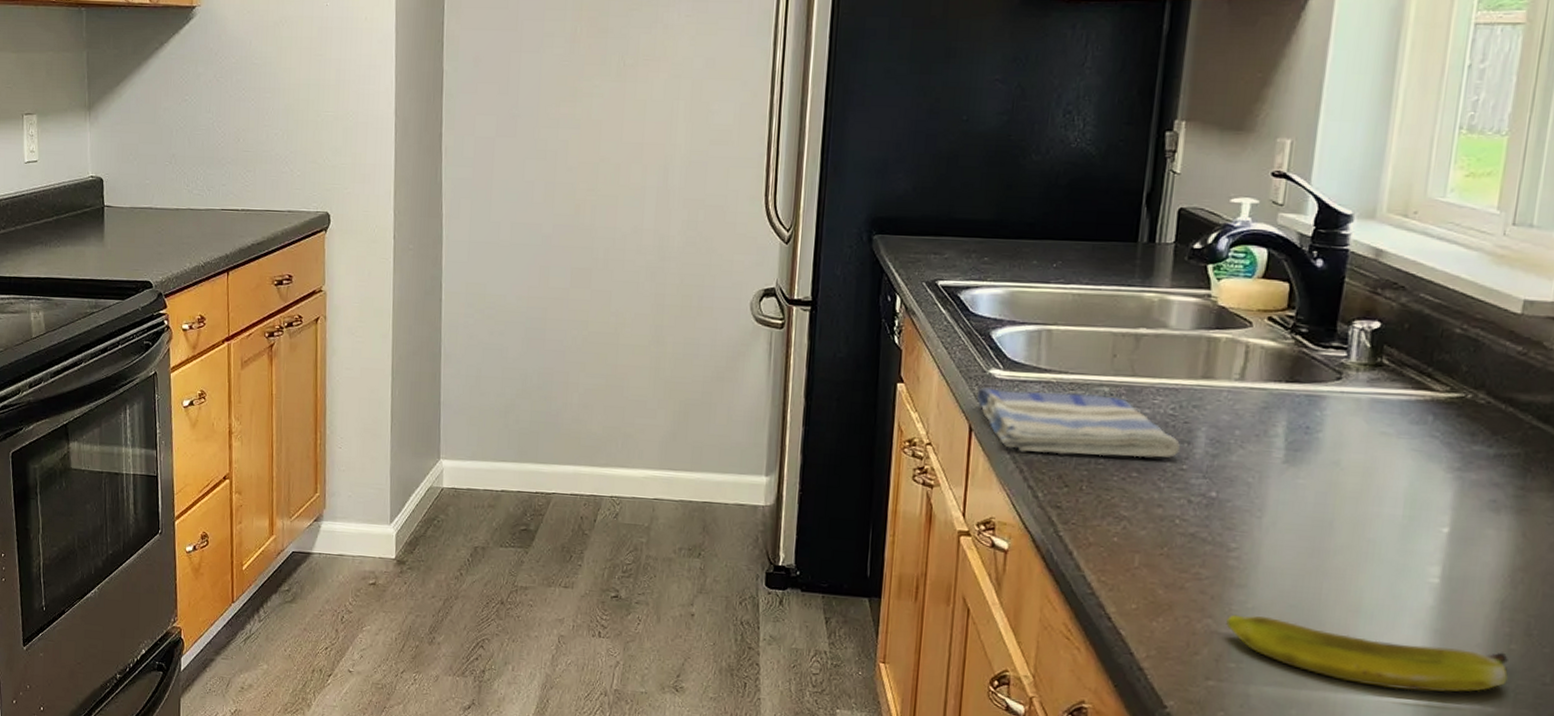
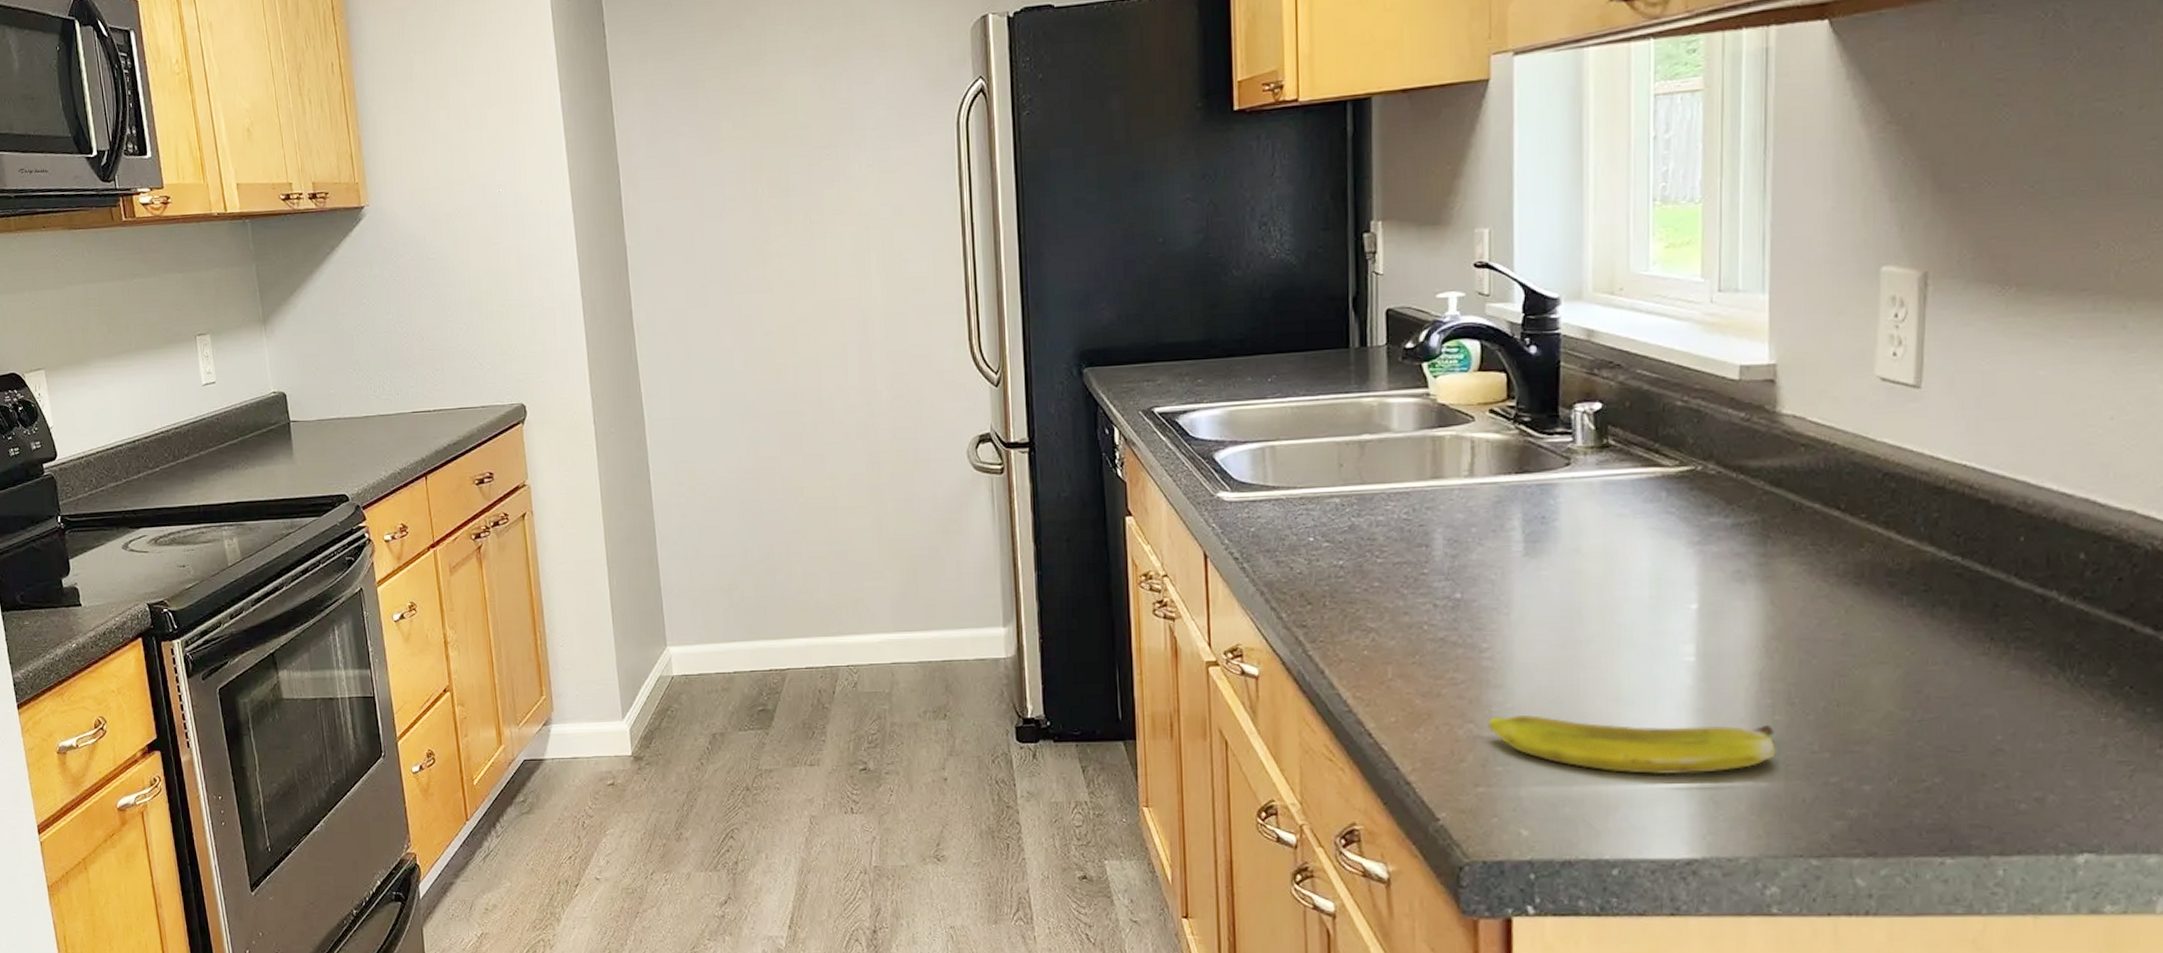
dish towel: present [976,387,1180,458] -> none [1207,507,1418,574]

